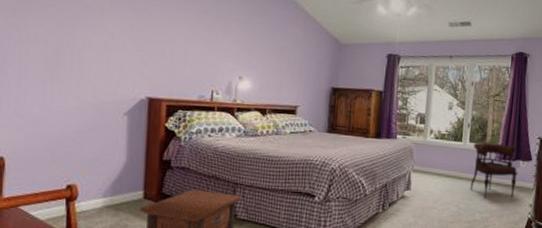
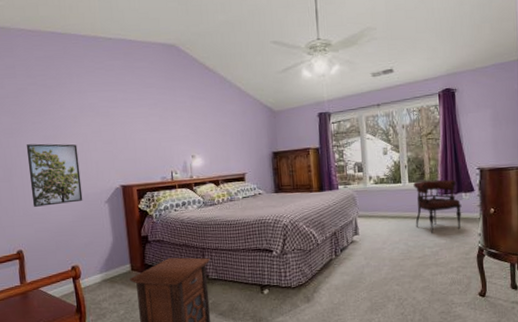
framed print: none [28,29,100,109] -> present [26,143,83,207]

